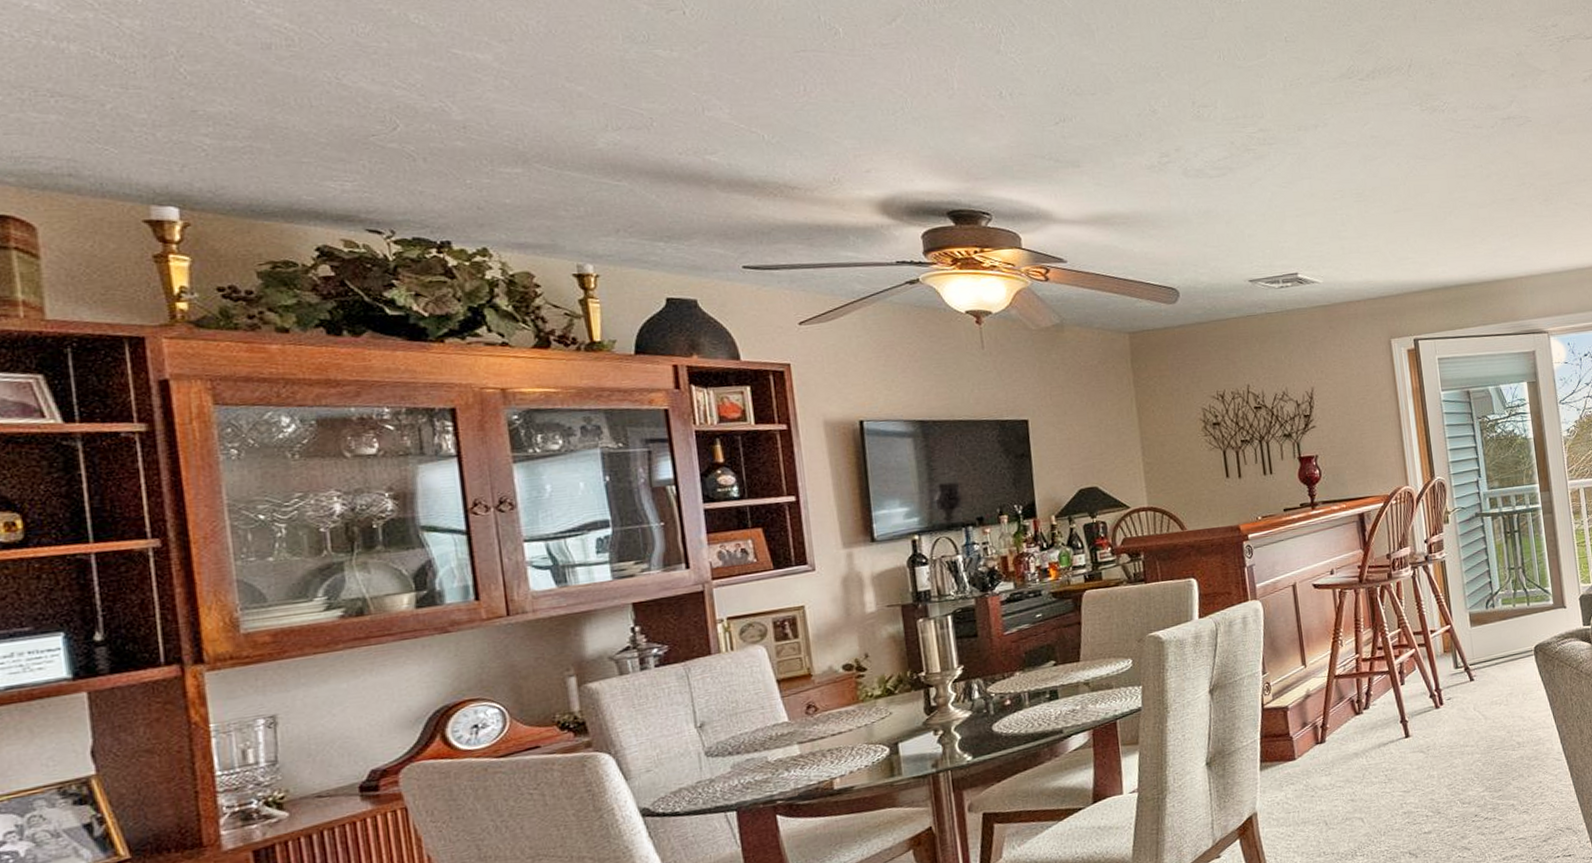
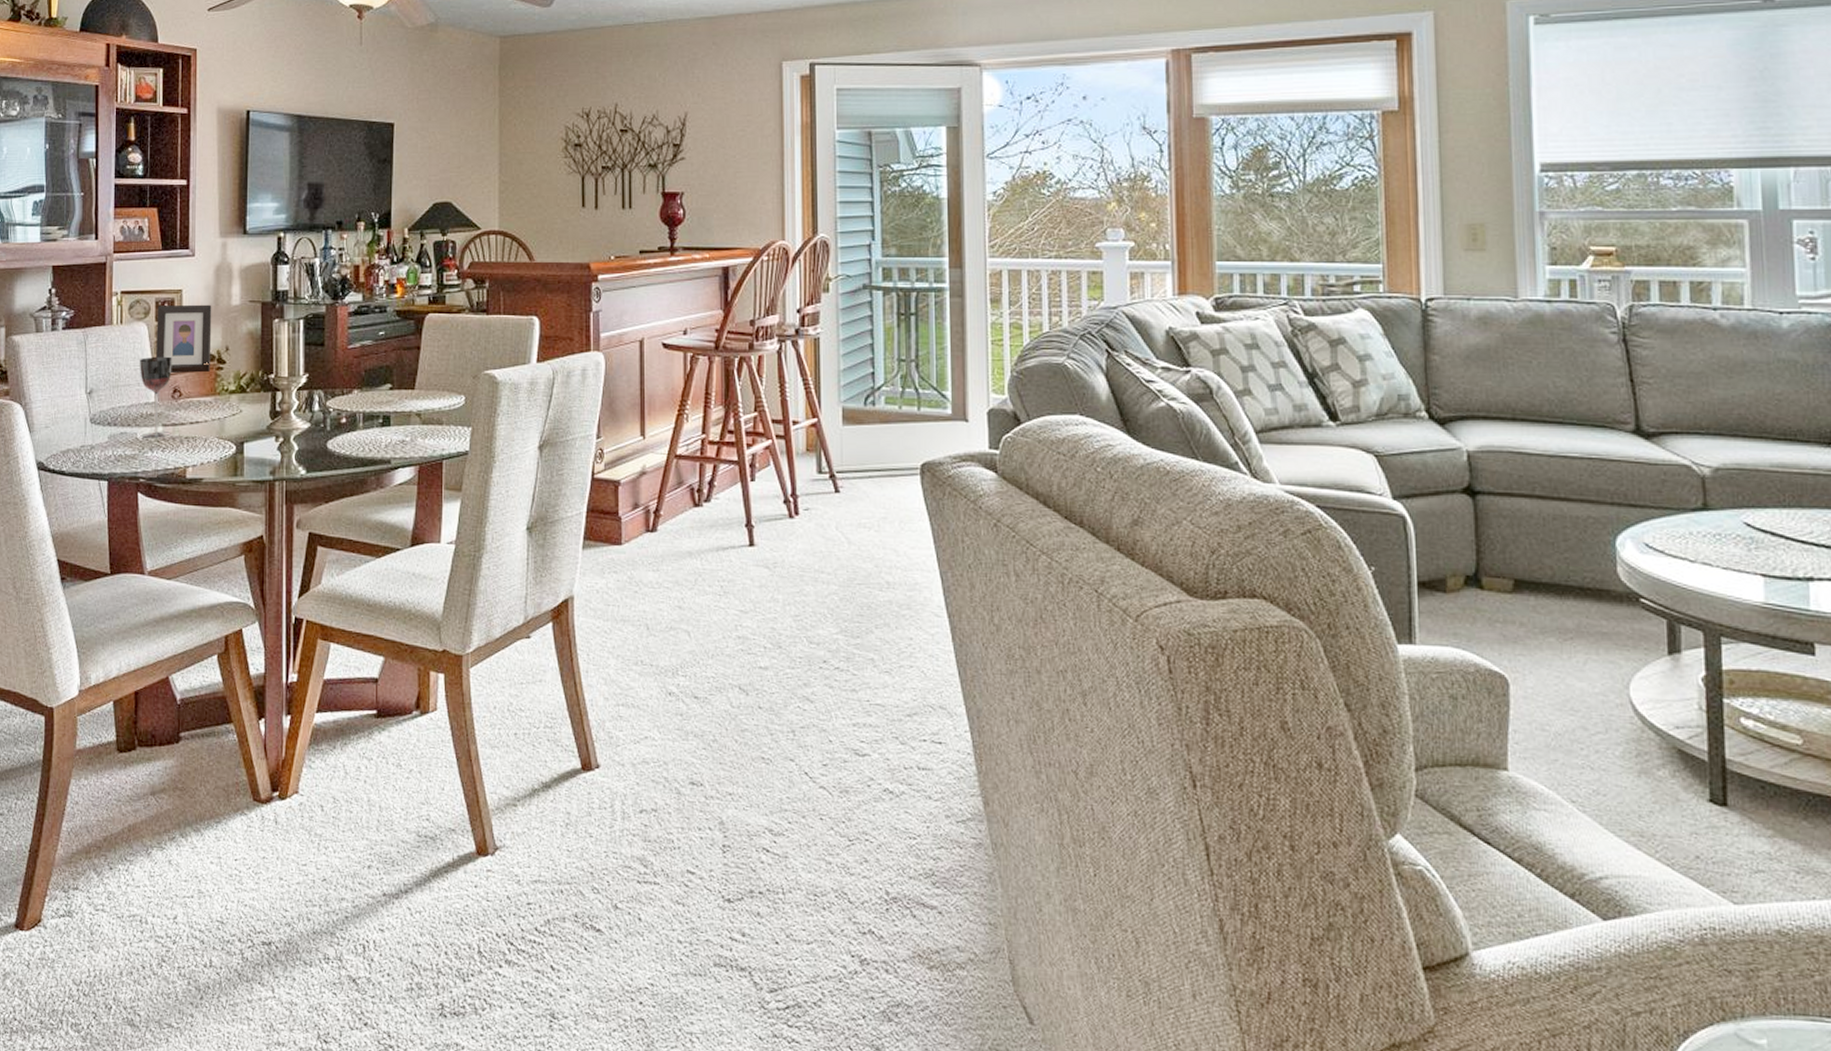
wineglass: none [759,674,810,760] -> present [139,356,172,438]
picture frame: none [775,615,849,691] -> present [156,304,212,374]

